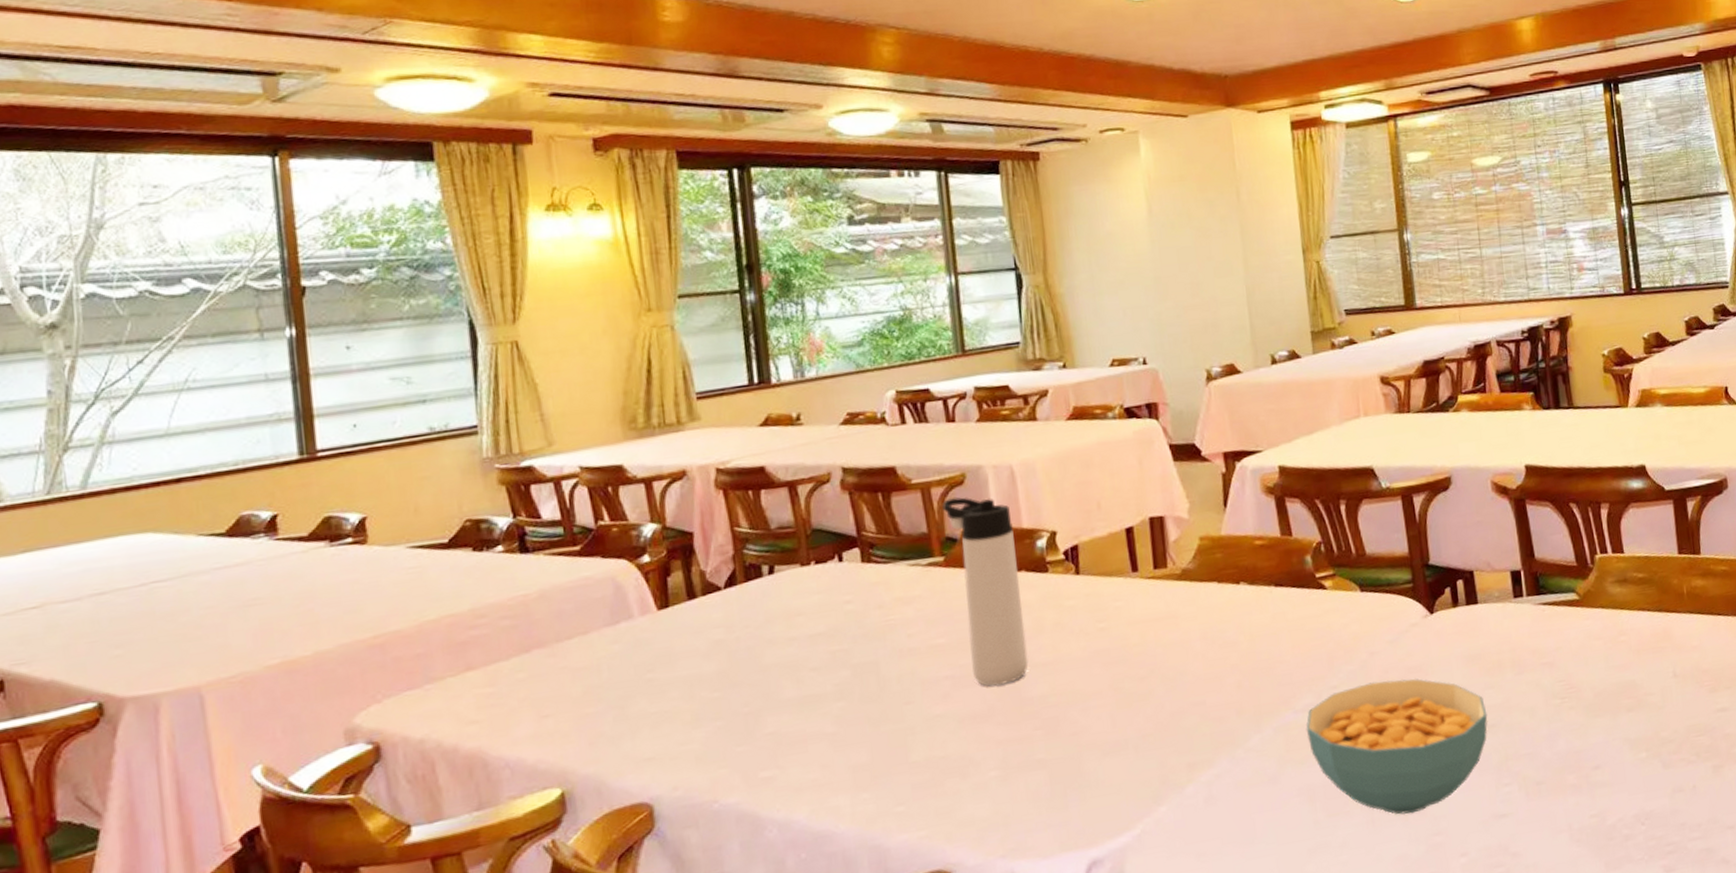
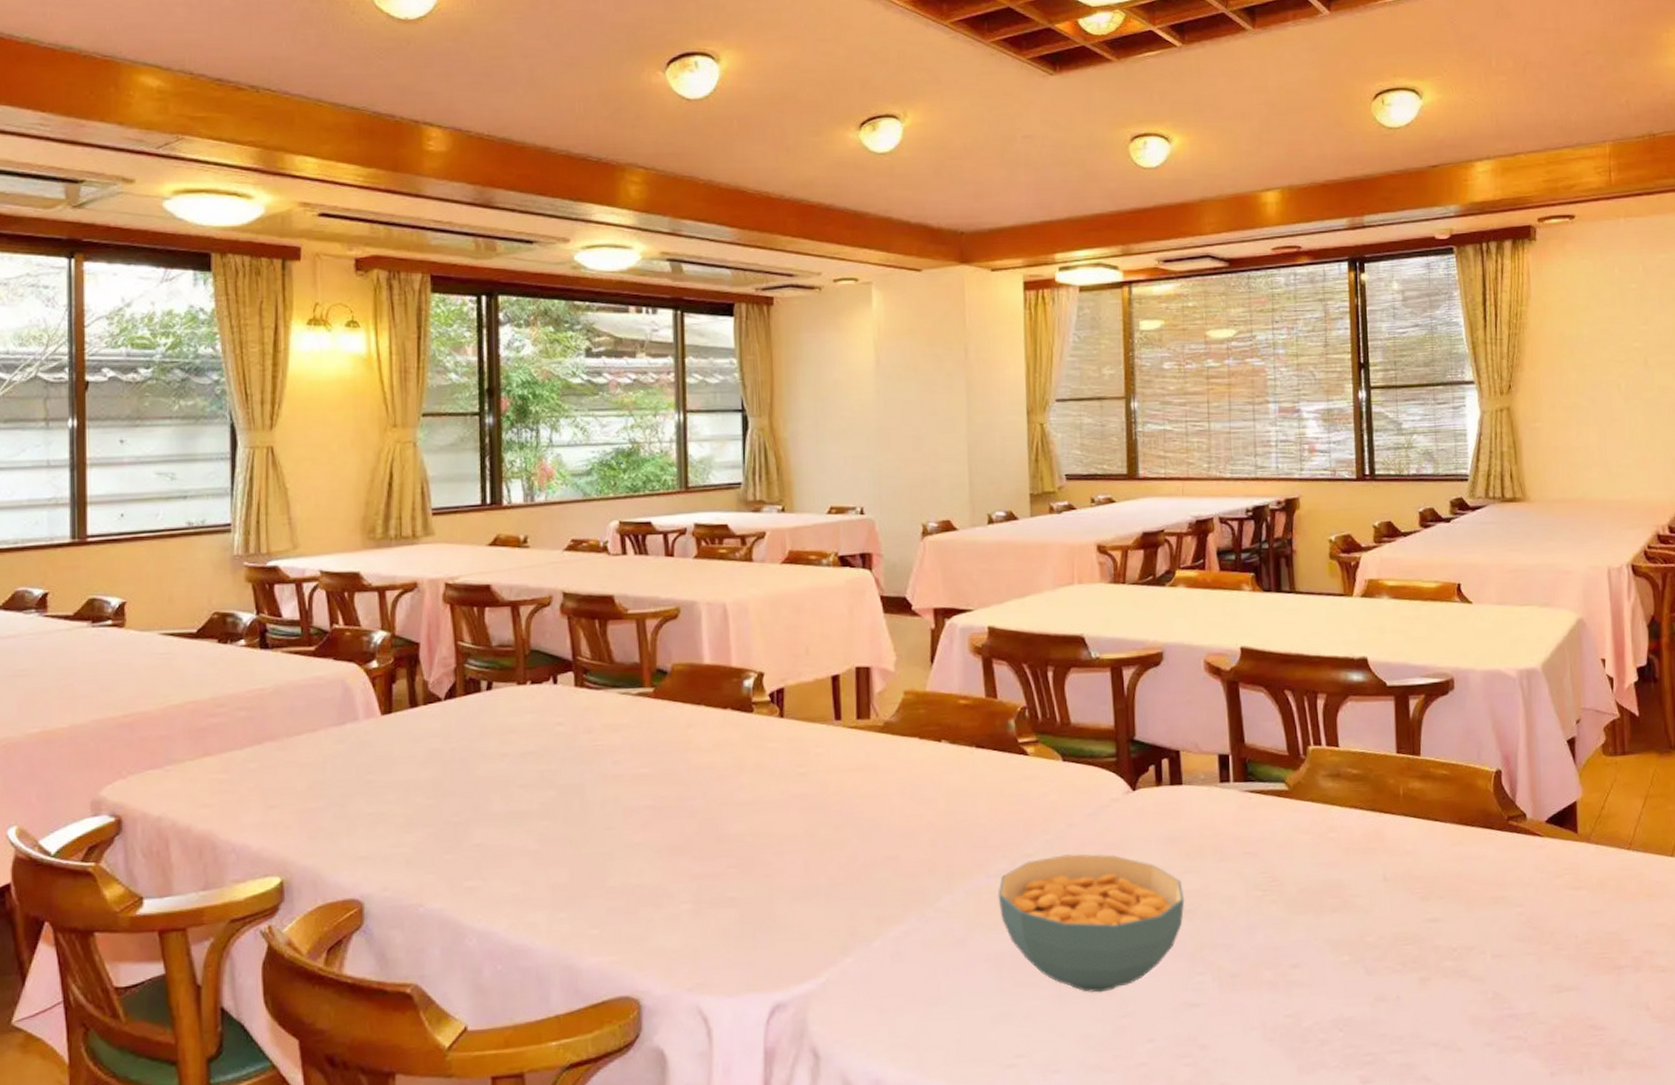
thermos bottle: present [942,496,1029,687] -> none [655,630,728,821]

